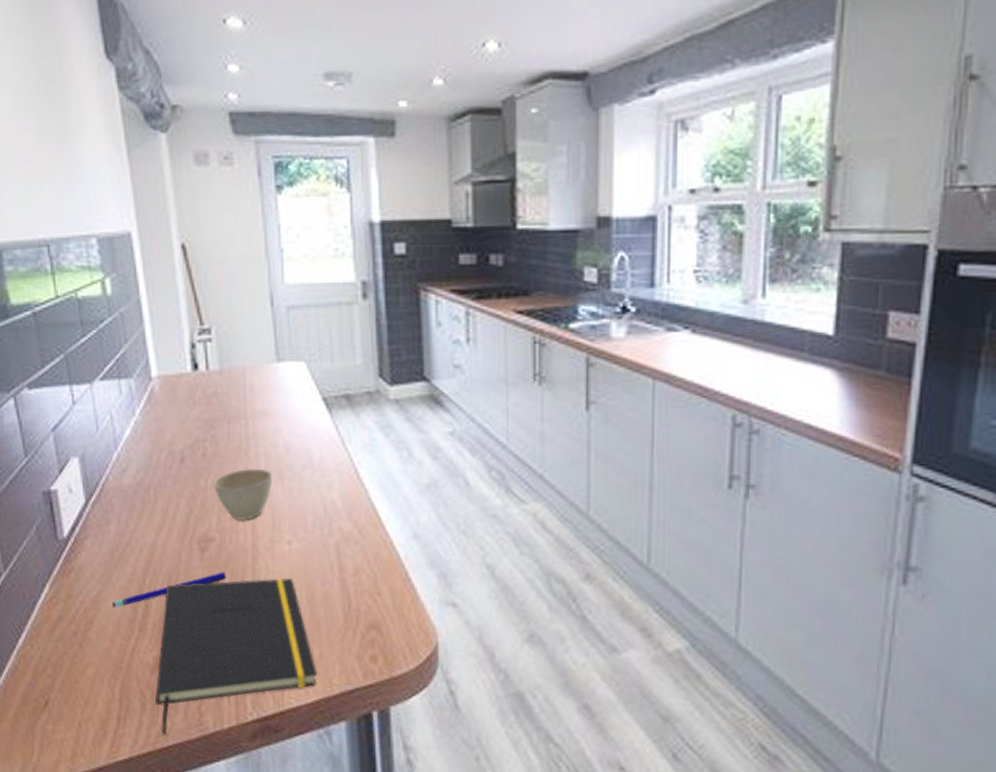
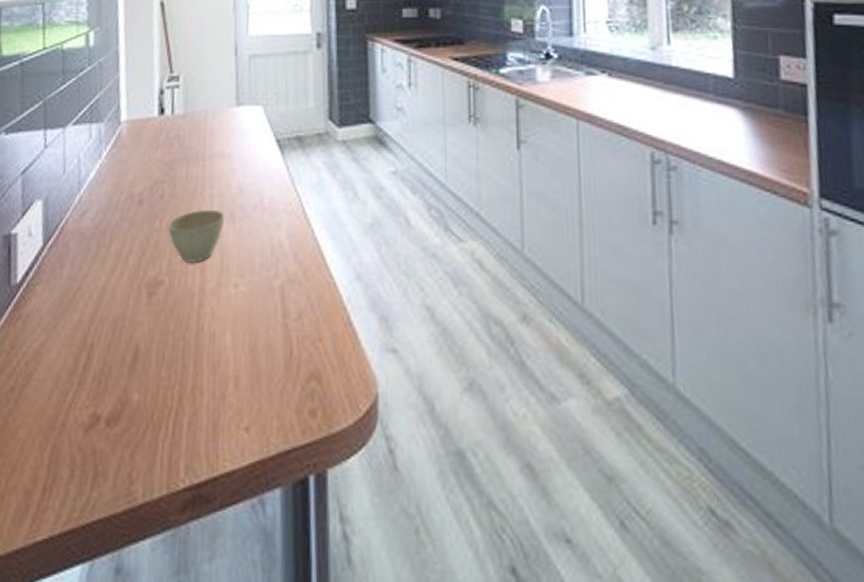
pen: present [111,571,226,608] -> none [53,317,172,360]
notepad: present [155,578,317,736] -> none [85,324,254,509]

